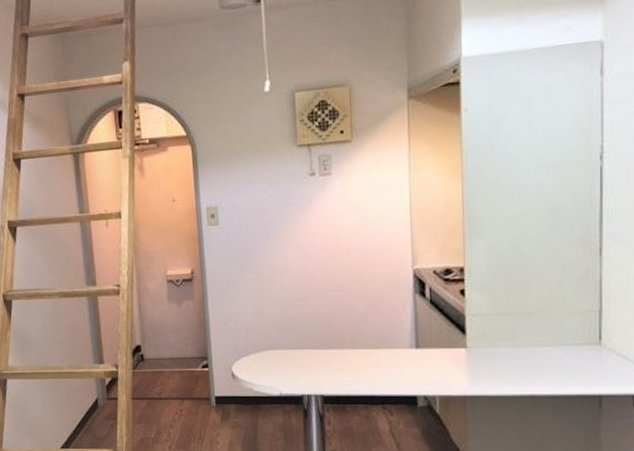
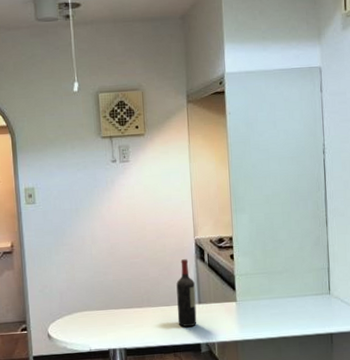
wine bottle: none [388,293,413,375] -> present [176,259,197,327]

